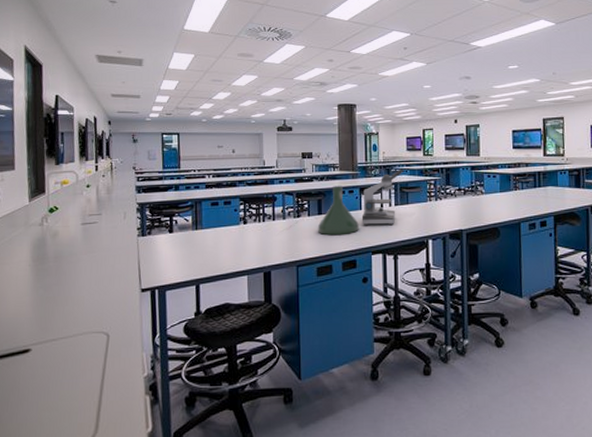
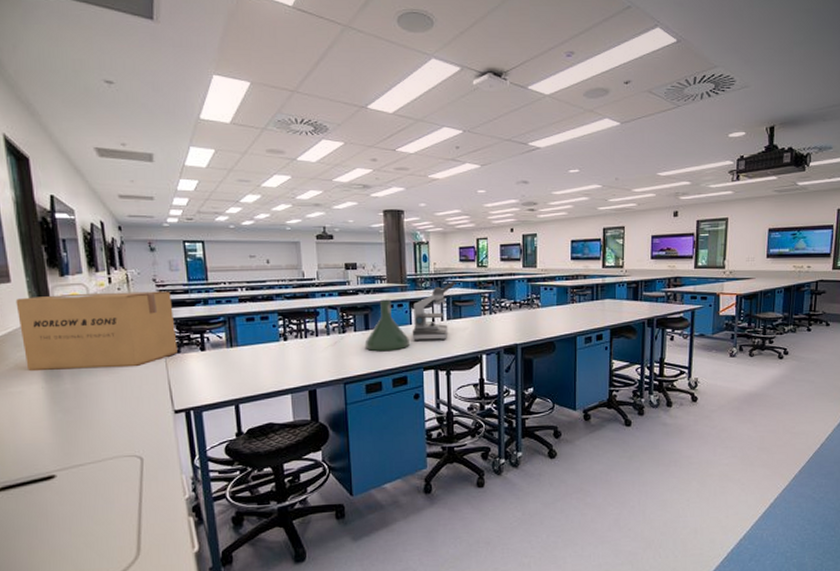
box: none [16,178,149,249] -> present [15,291,178,370]

